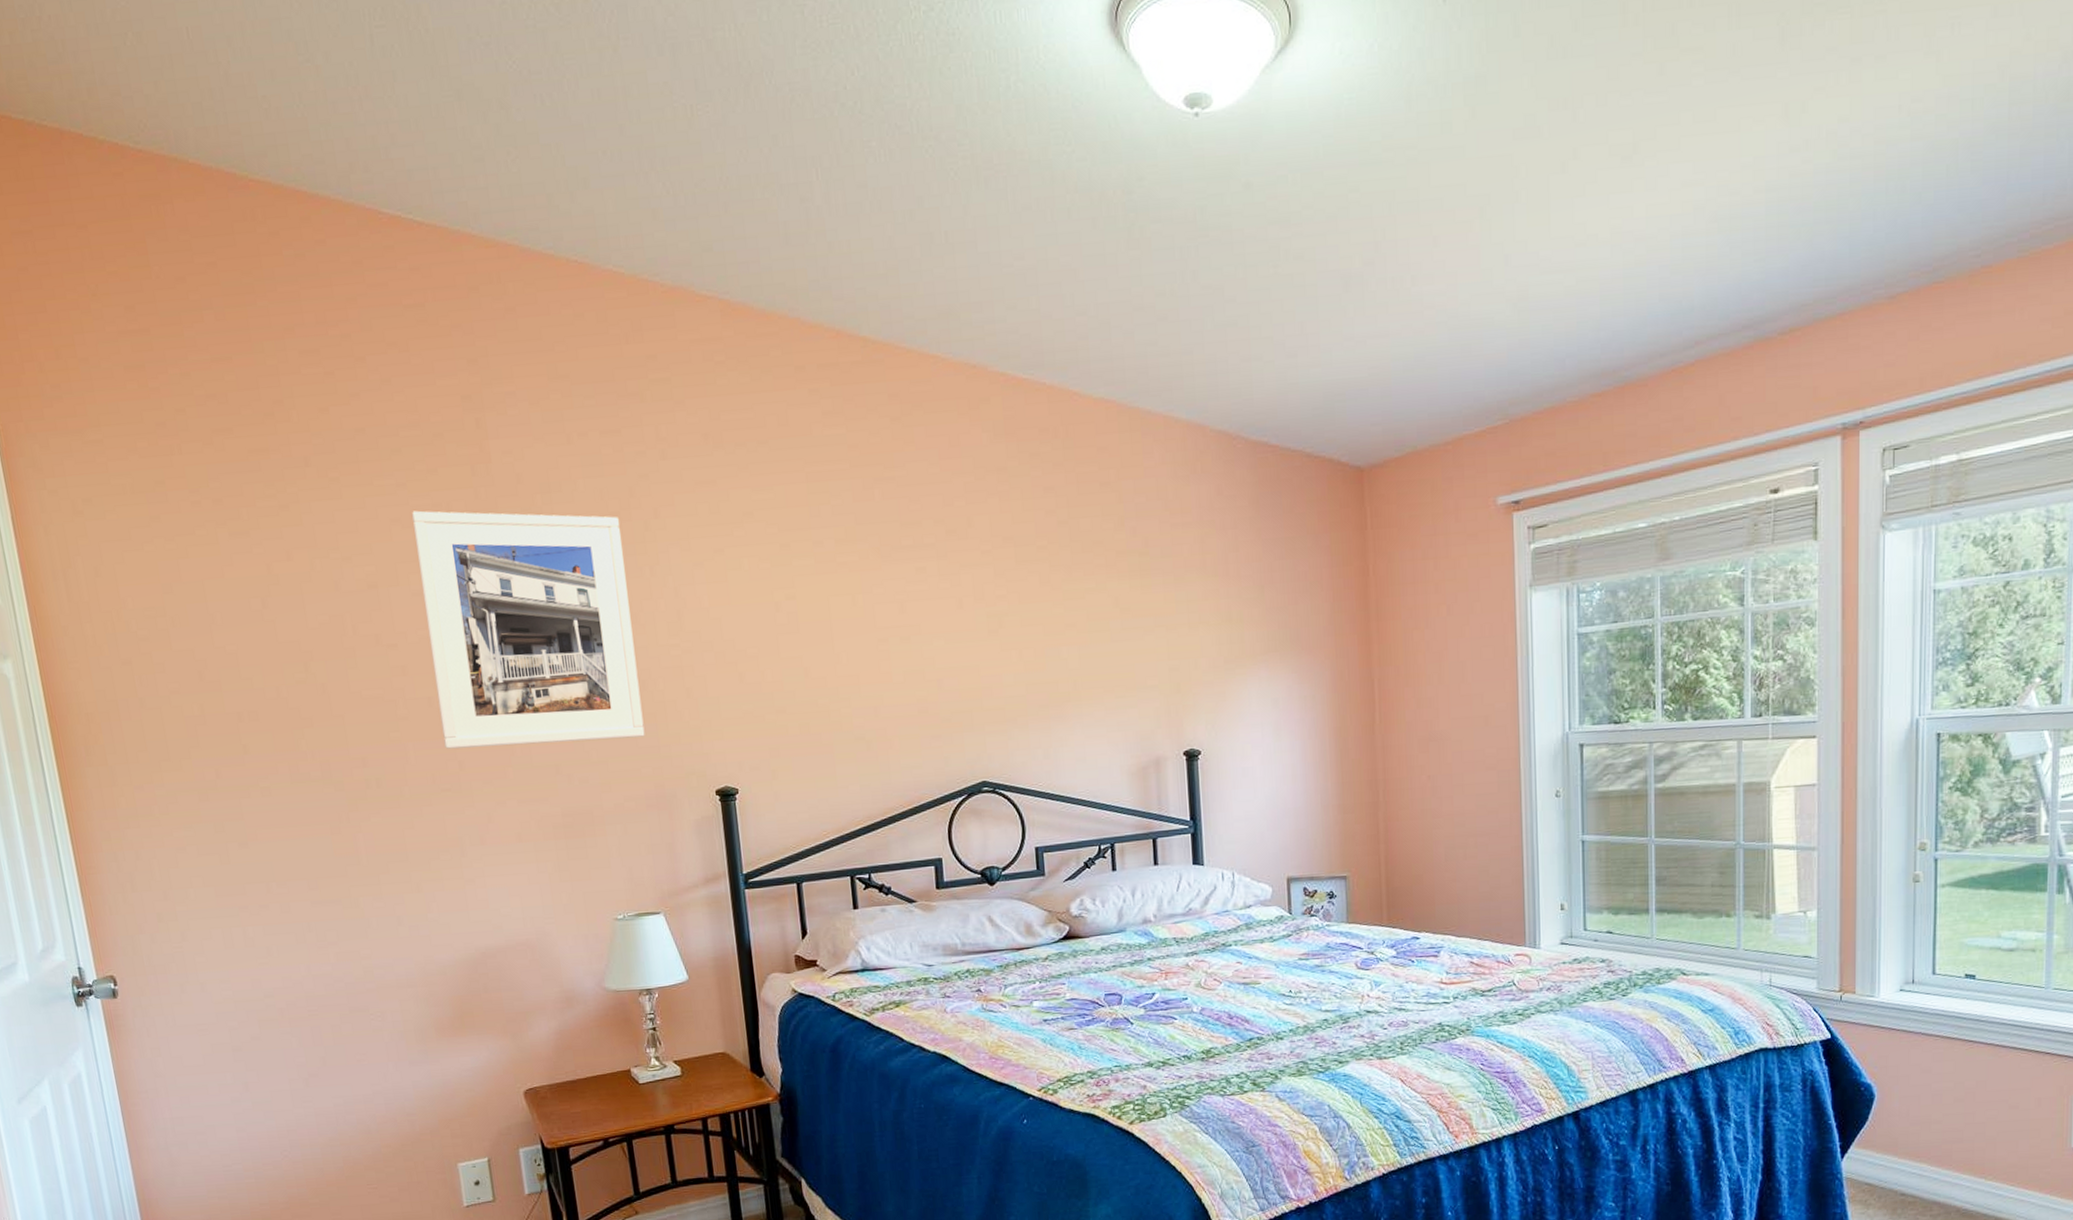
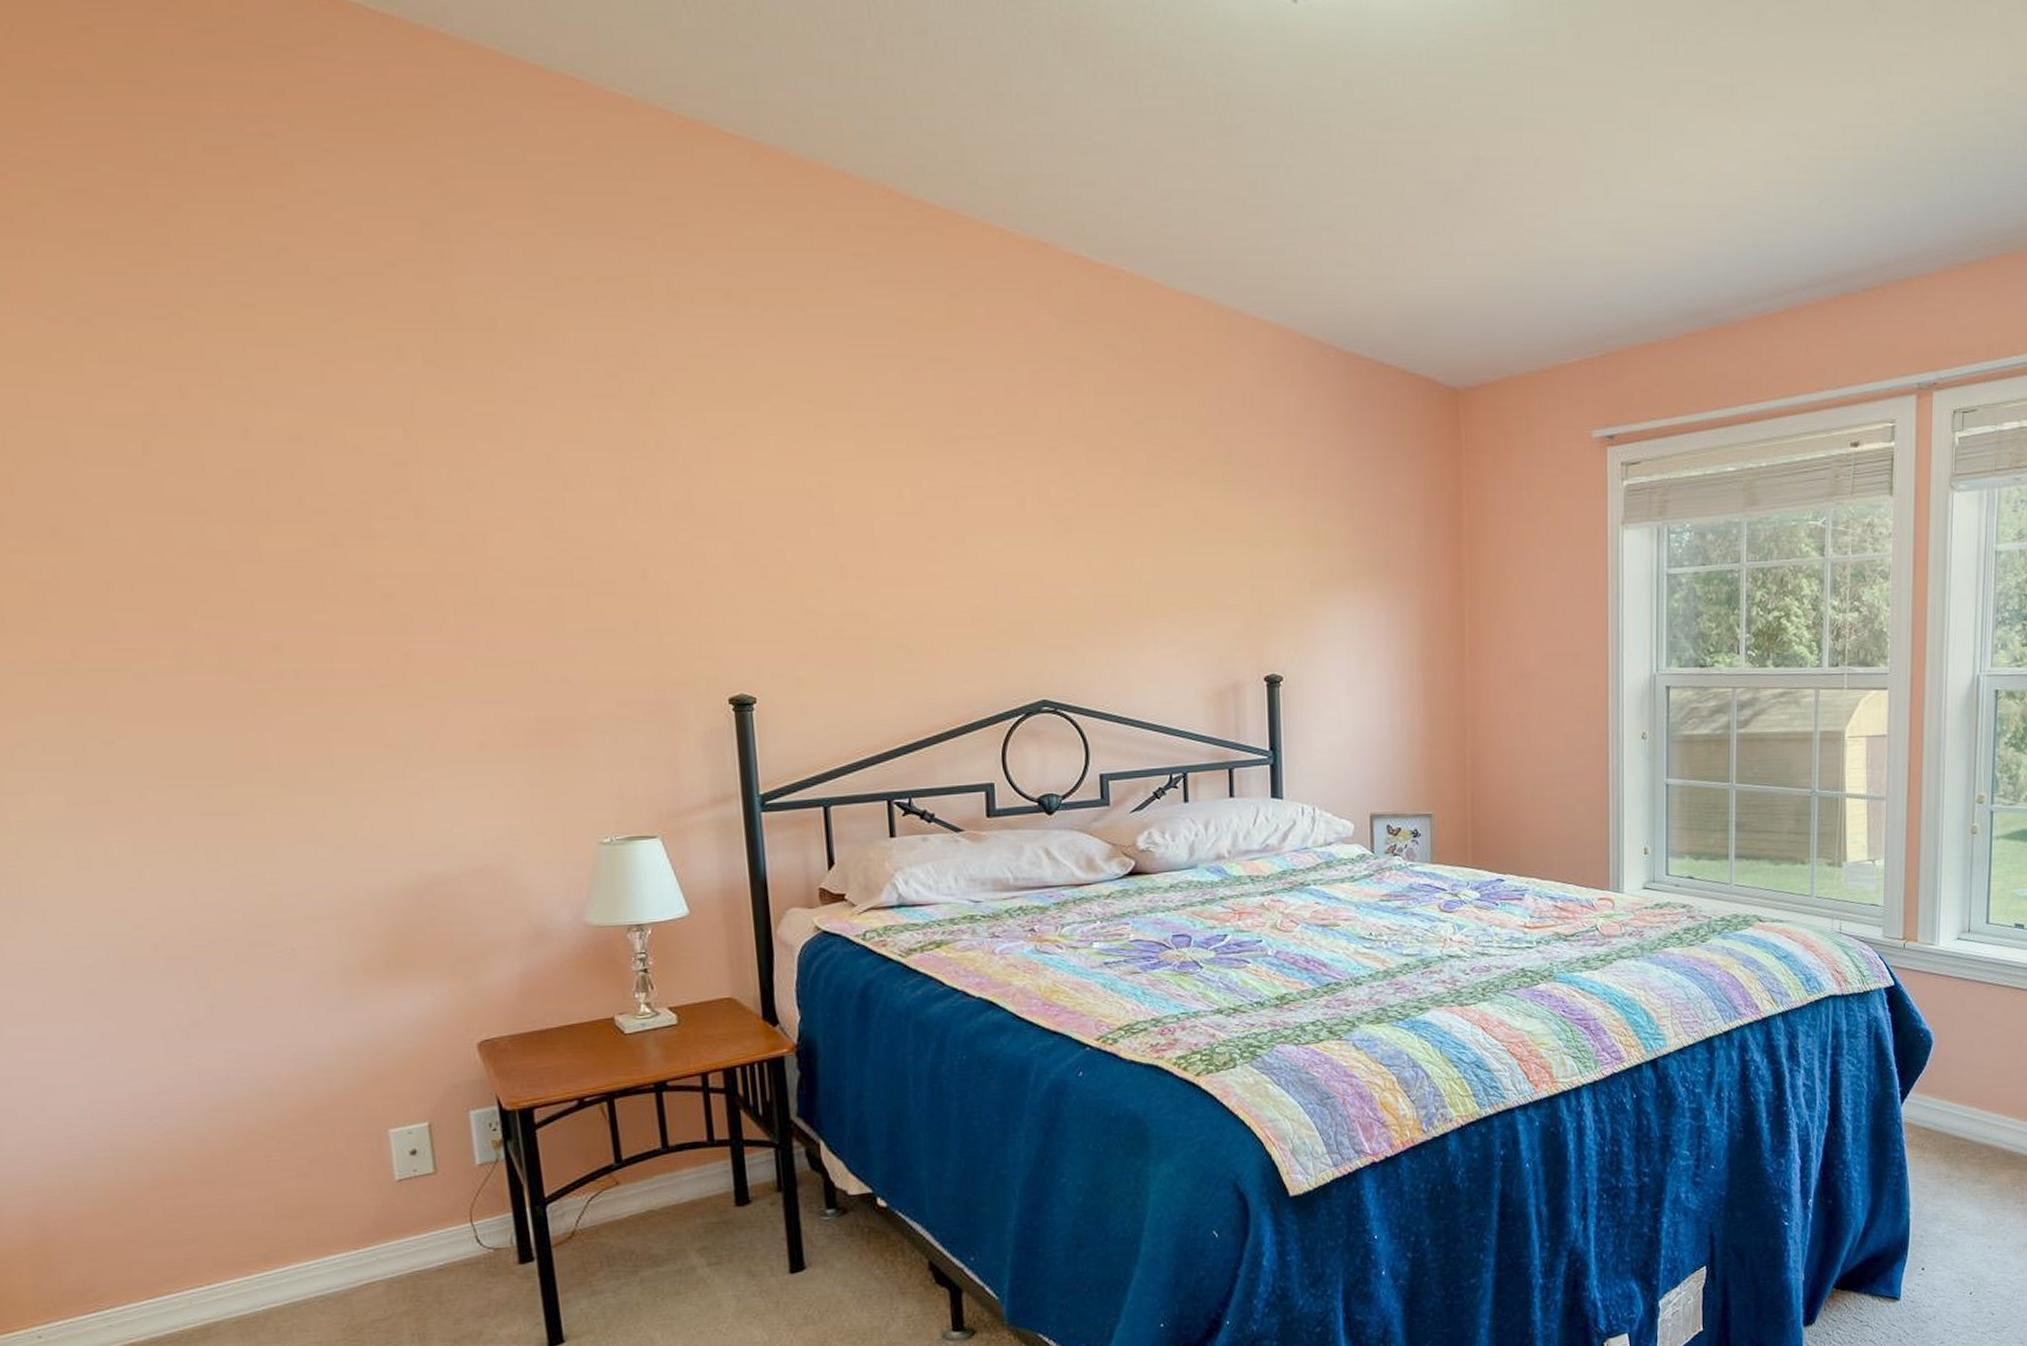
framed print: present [412,510,645,749] -> none [351,351,644,637]

